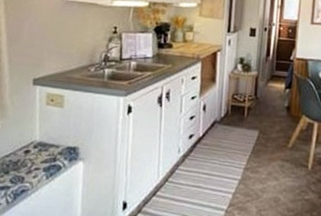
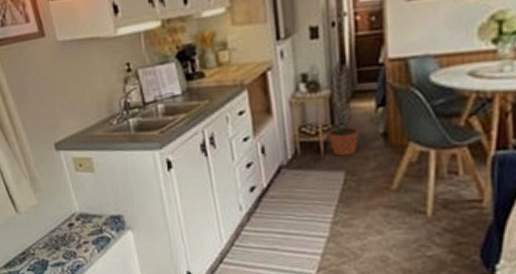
decorative plant: none [251,50,273,120] -> present [327,55,360,156]

